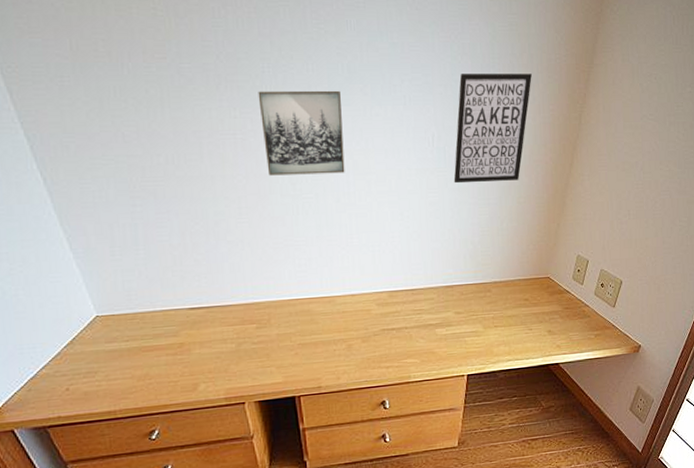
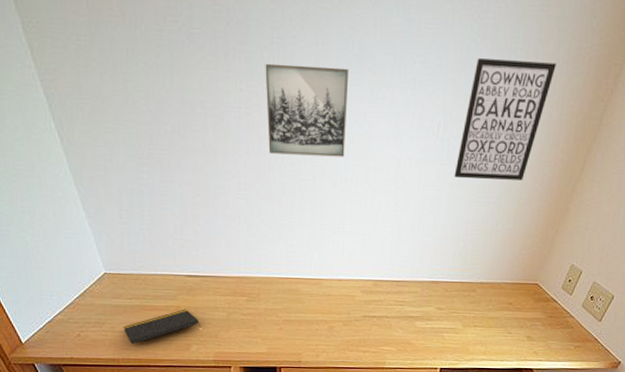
notepad: none [119,345,209,392] -> present [123,309,201,344]

